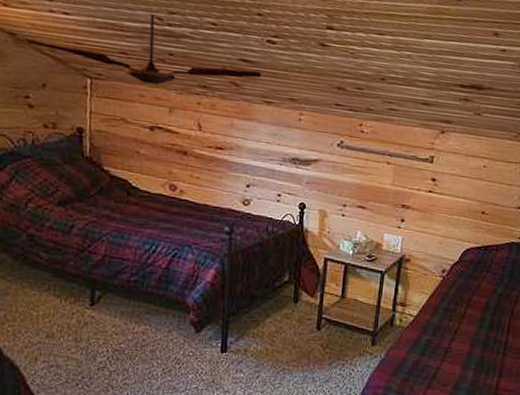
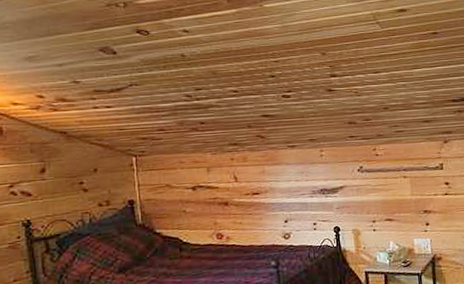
ceiling fan: present [21,14,261,86] -> none [71,93,282,152]

